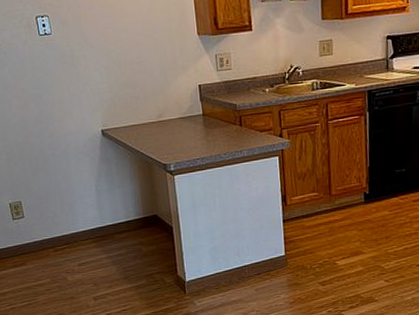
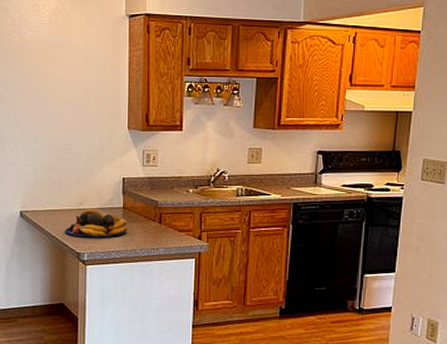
fruit bowl: none [148,119,210,149] -> present [65,209,127,238]

